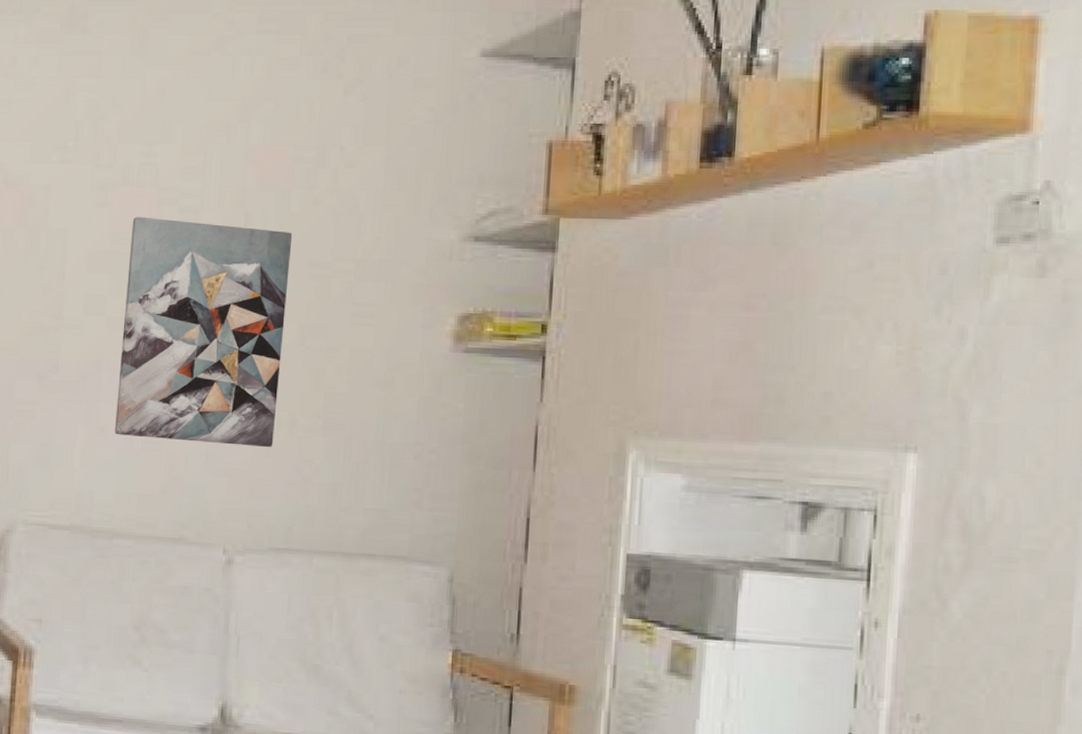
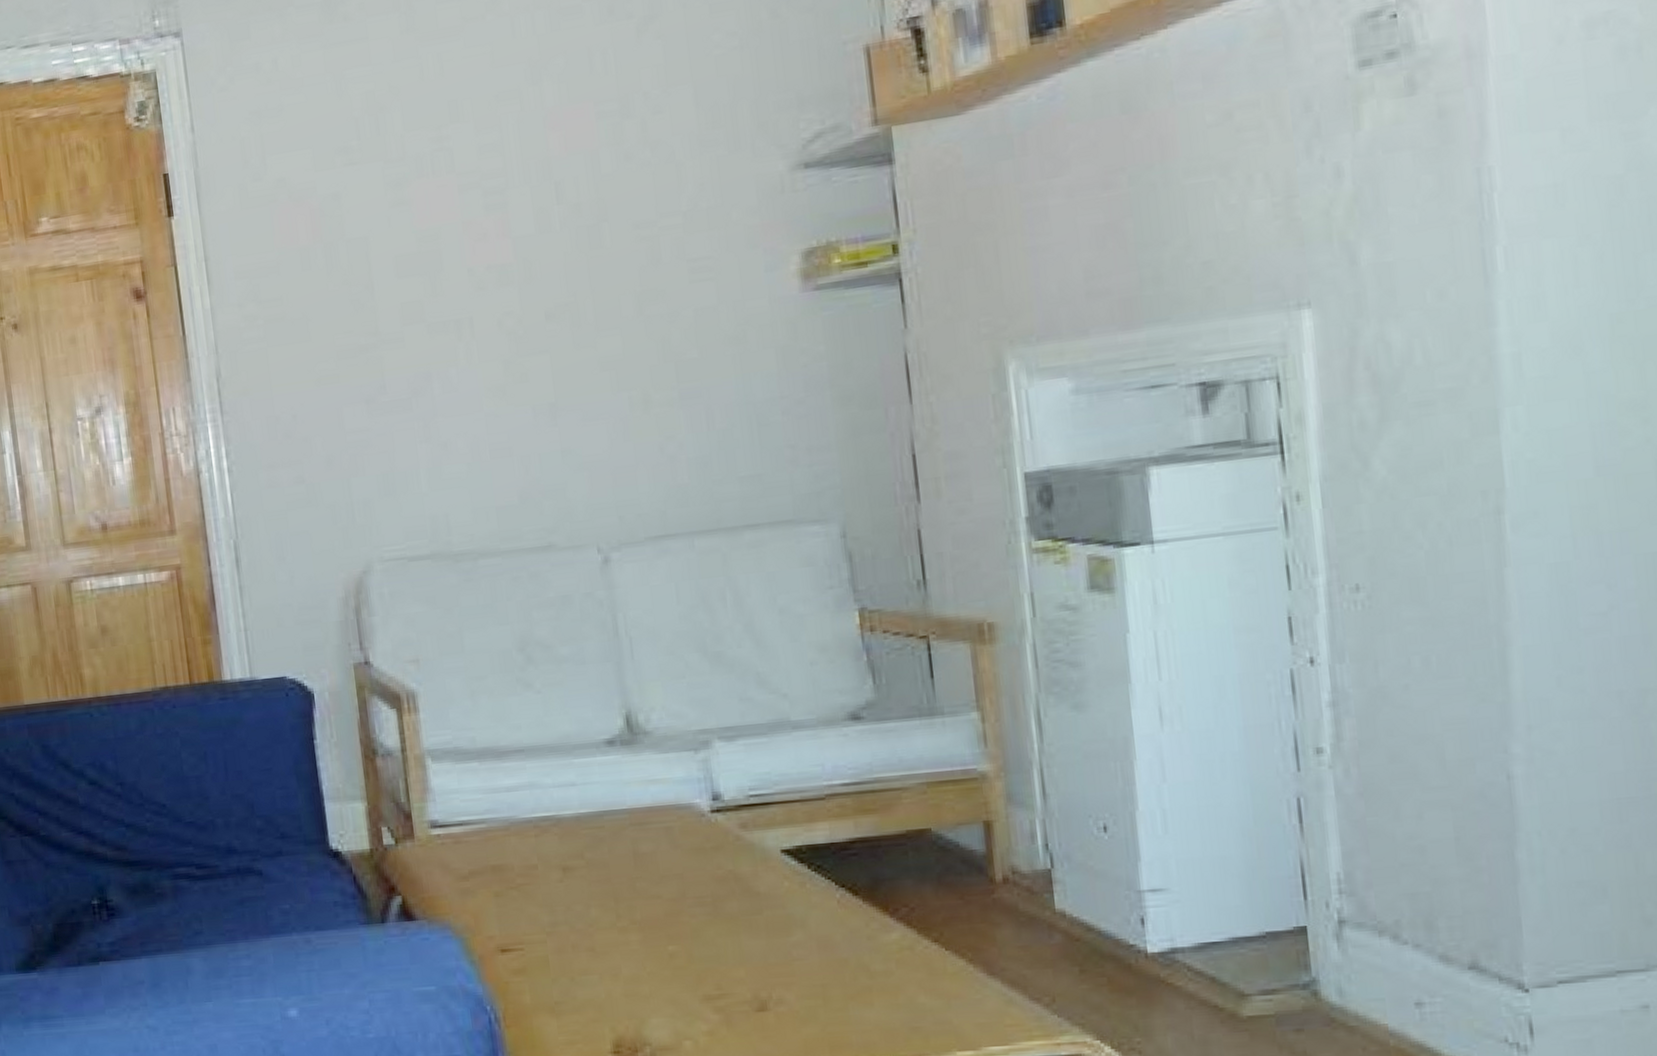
wall art: present [115,216,293,448] -> none [435,195,630,448]

